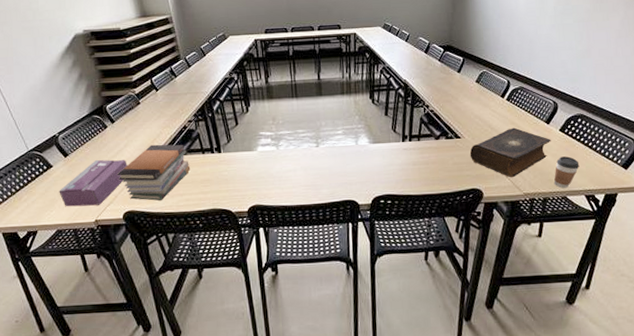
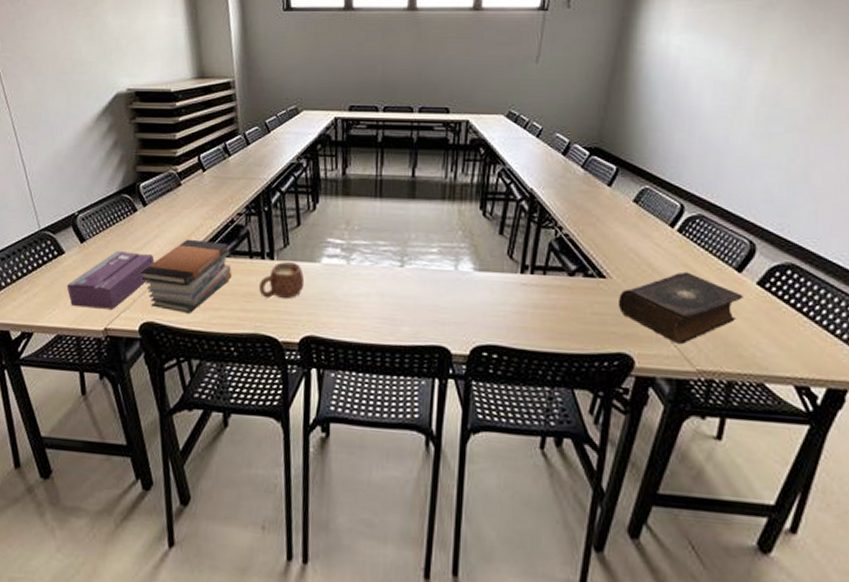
mug: none [212,153,247,182] -> present [259,262,305,300]
coffee cup: present [553,156,580,188] -> none [744,323,787,370]

